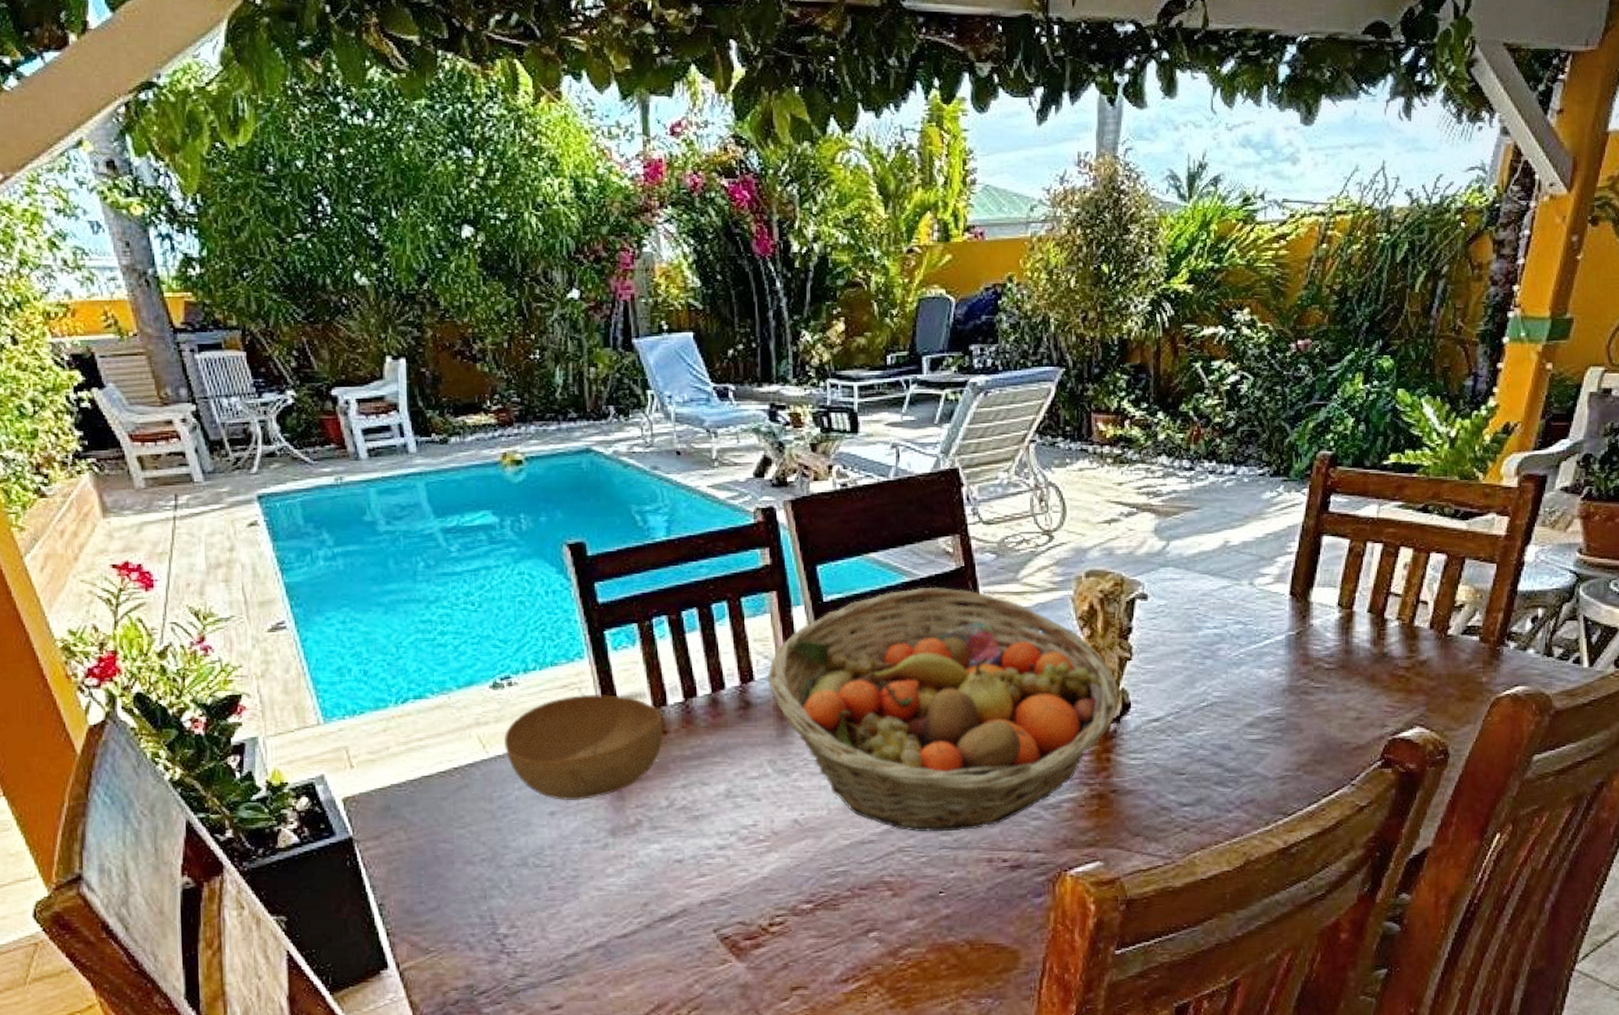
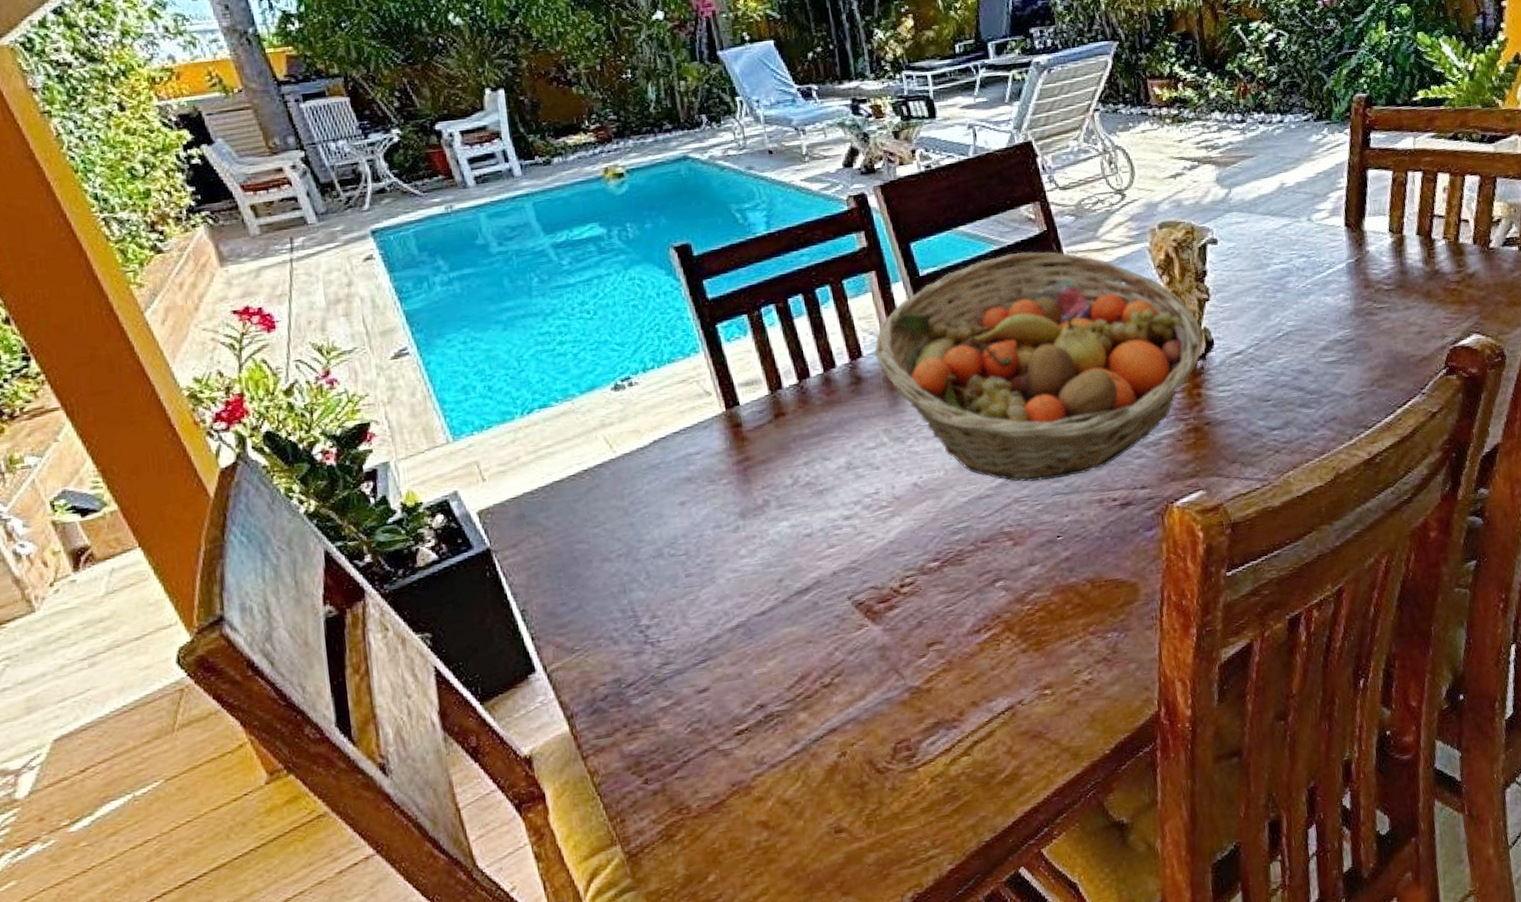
bowl: present [503,694,663,801] -> none [629,384,783,490]

